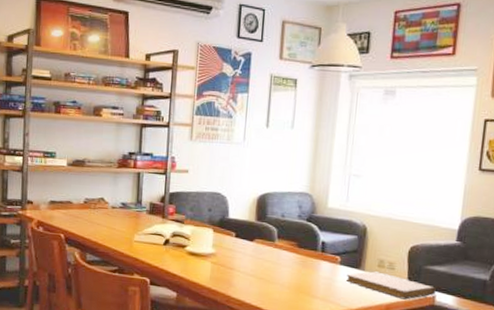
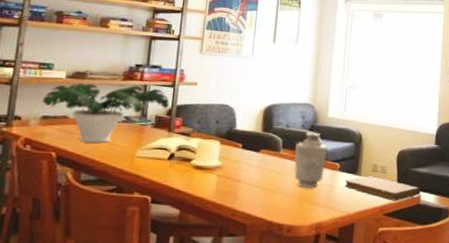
potted plant: none [49,170,162,228] -> present [42,83,170,144]
vase: none [290,222,327,281] -> present [294,131,328,189]

